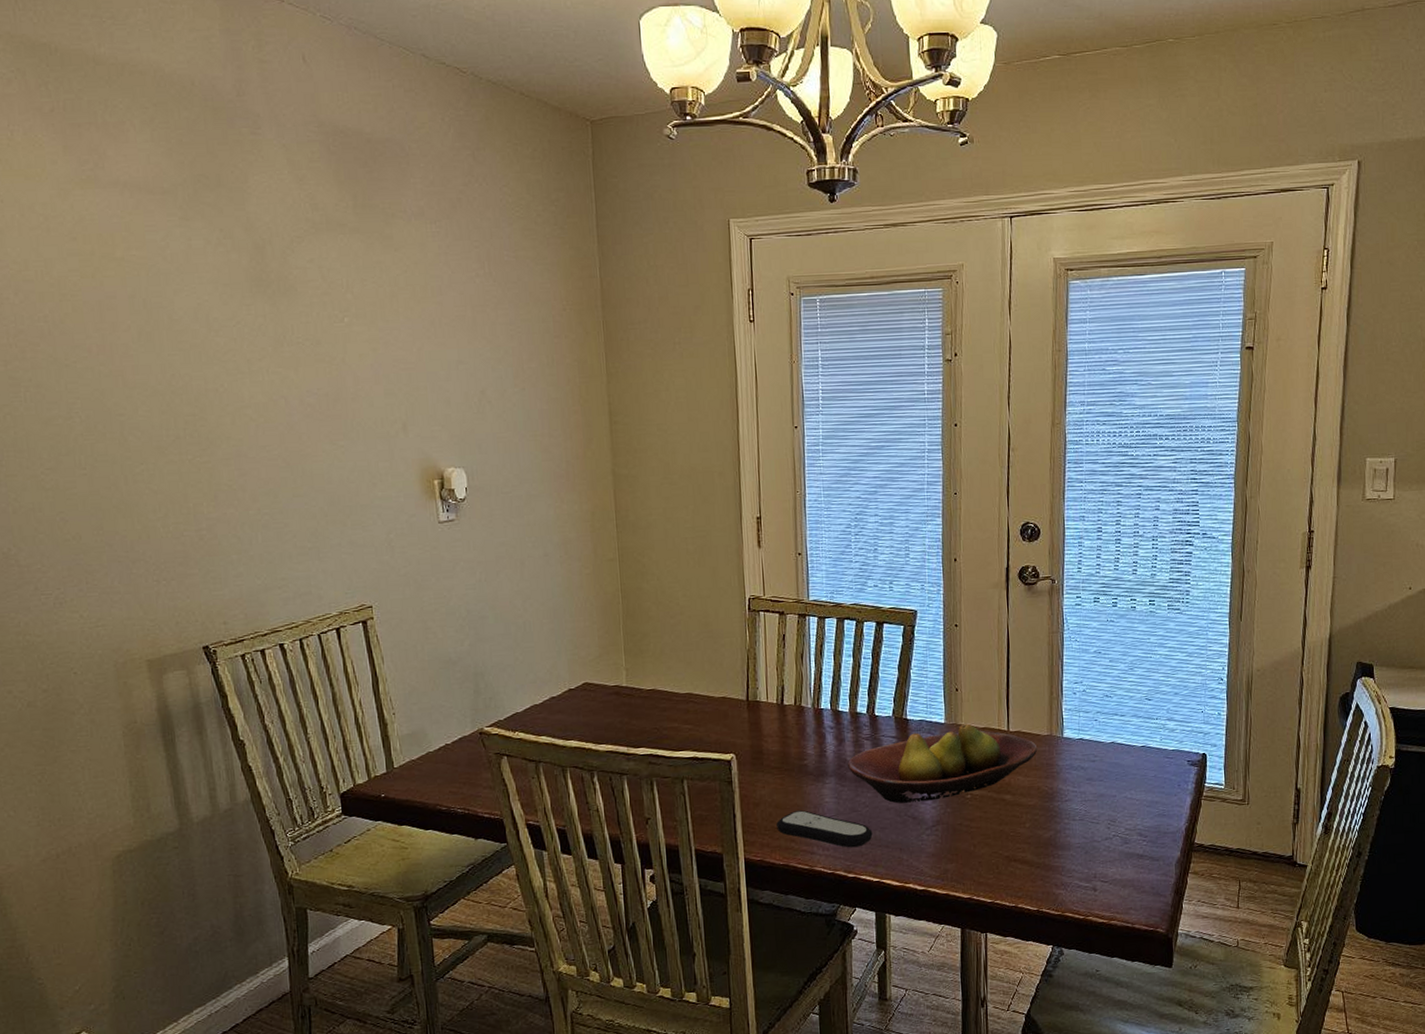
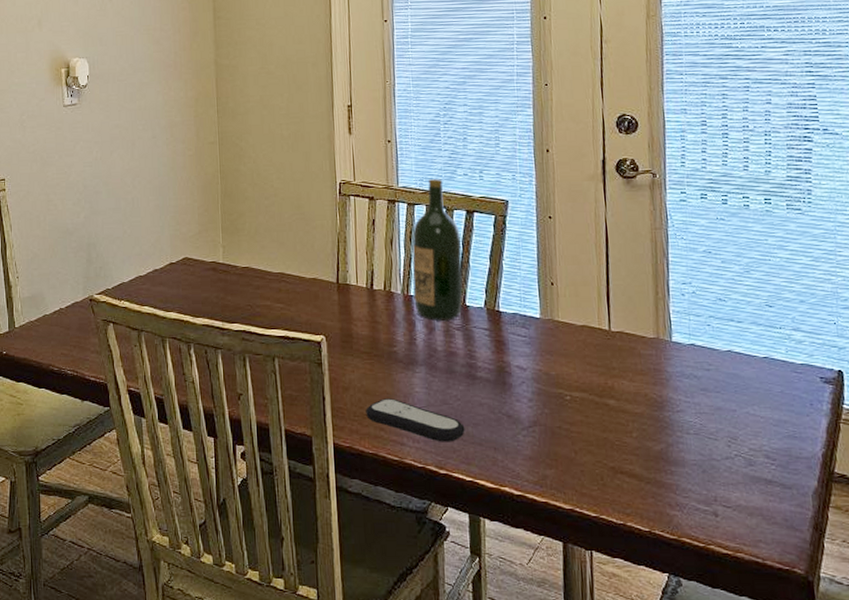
wine bottle: none [822,591,872,732] -> present [412,179,463,321]
fruit bowl: present [847,723,1038,804] -> none [437,320,644,399]

